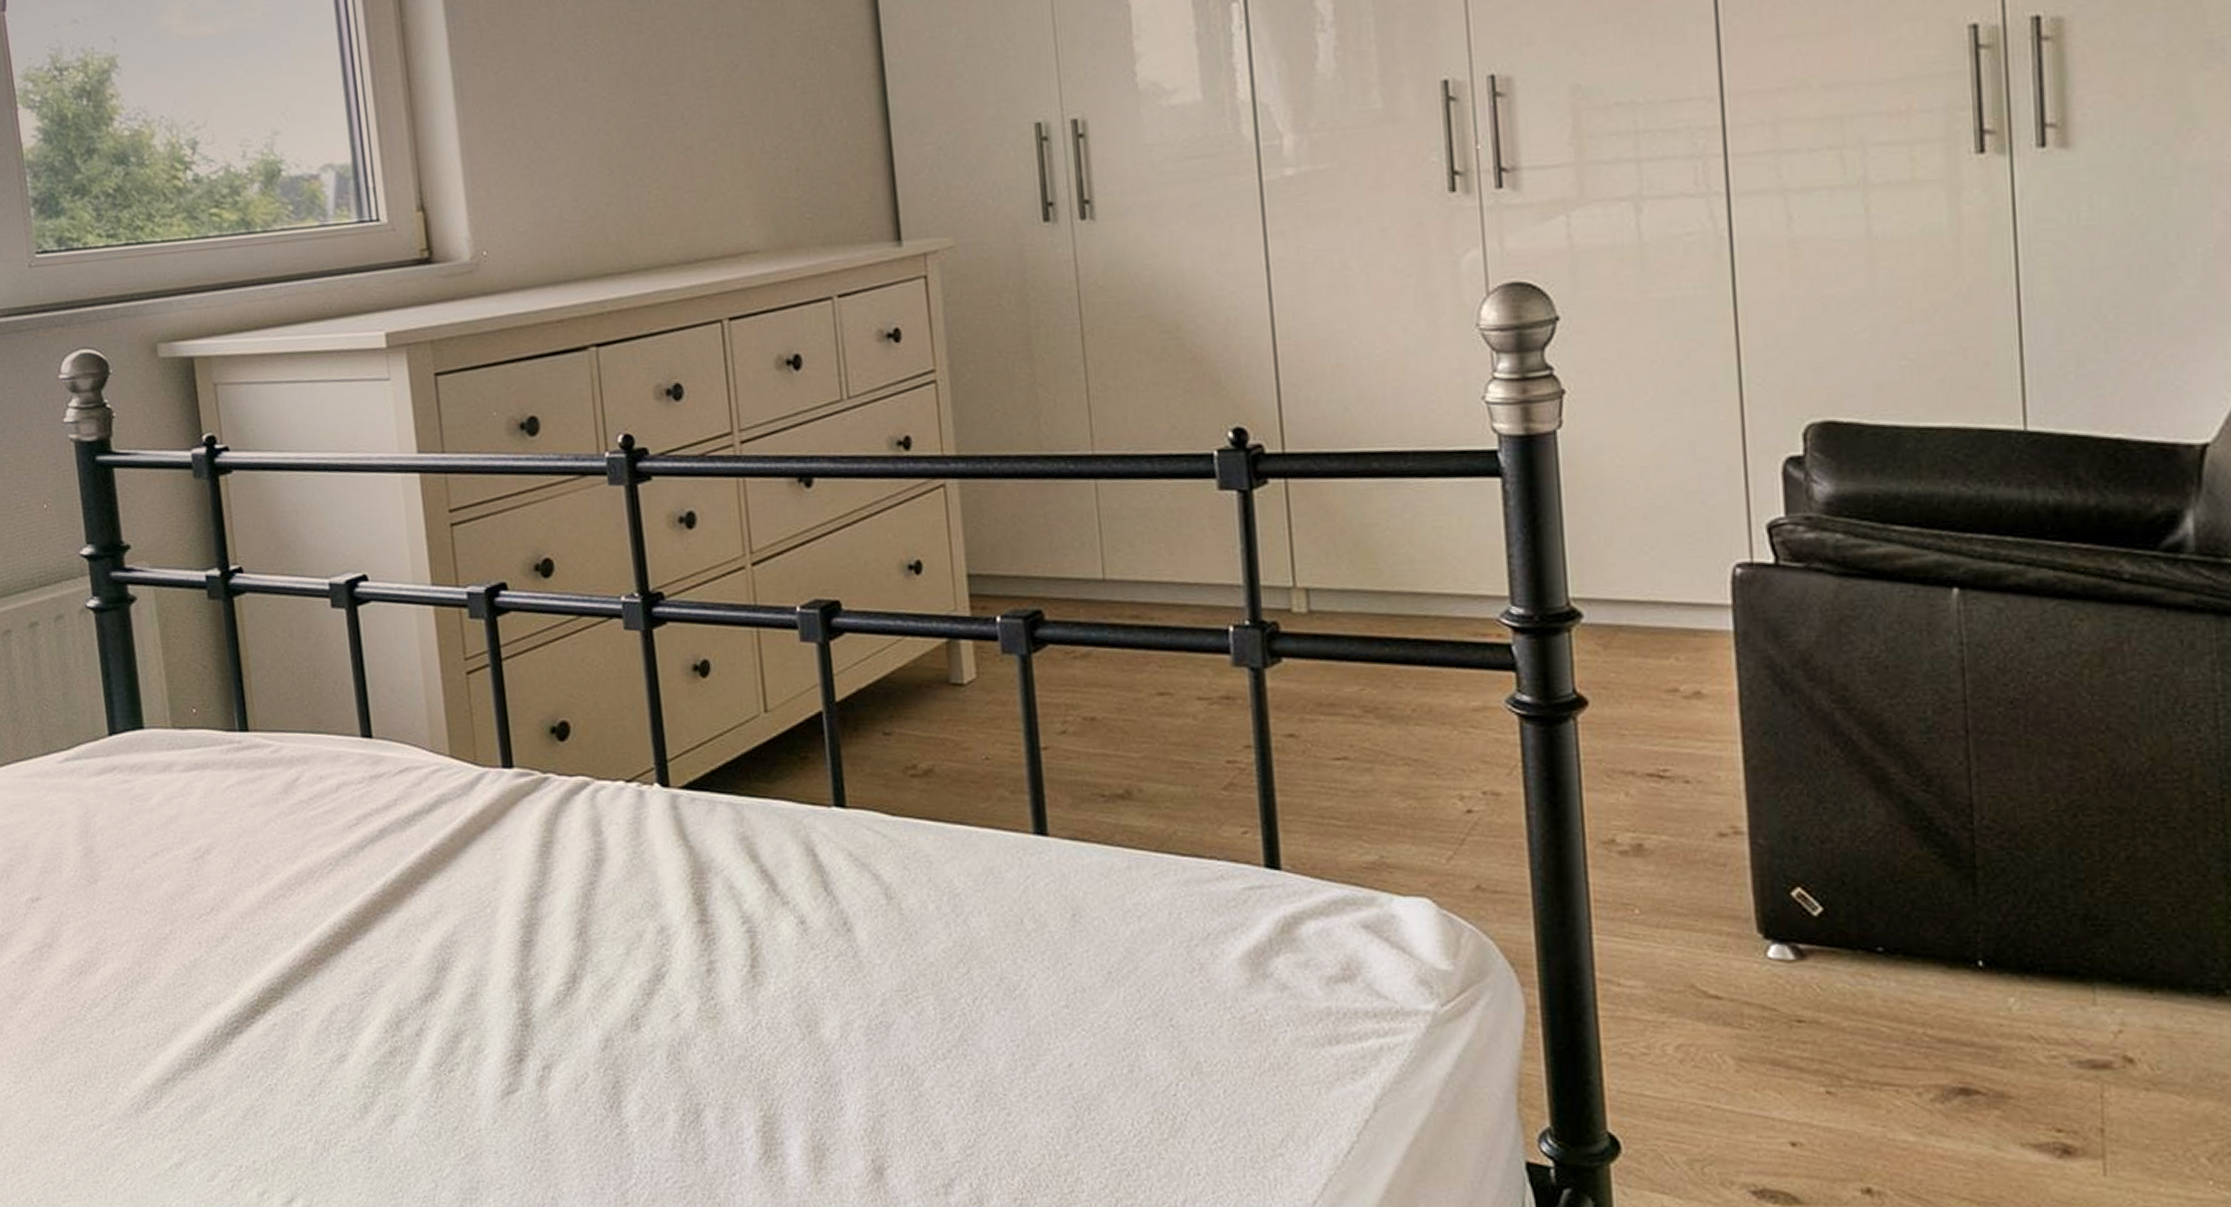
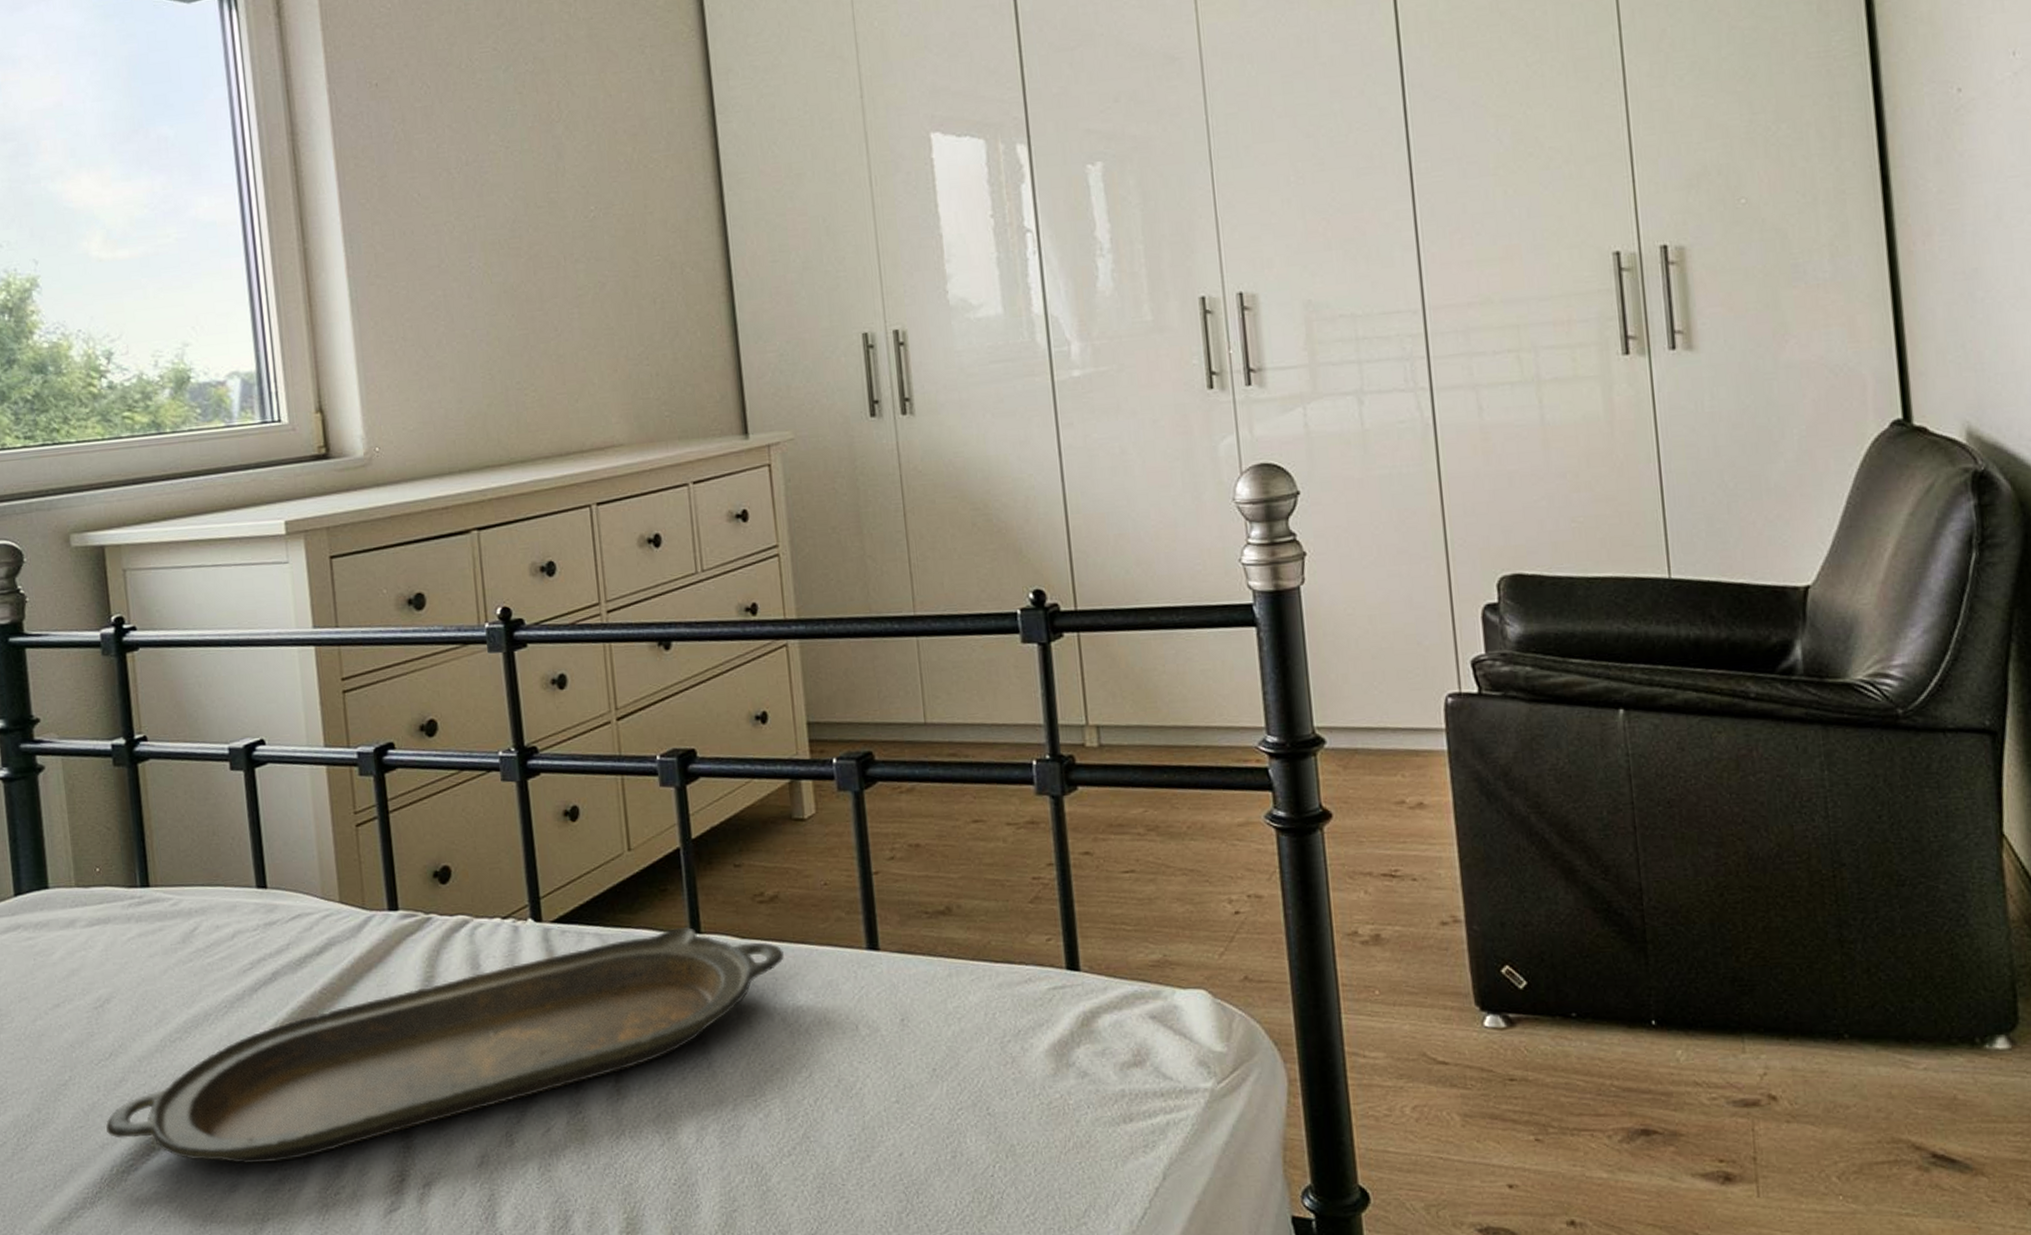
serving tray: none [209,801,940,1034] -> present [106,927,784,1165]

